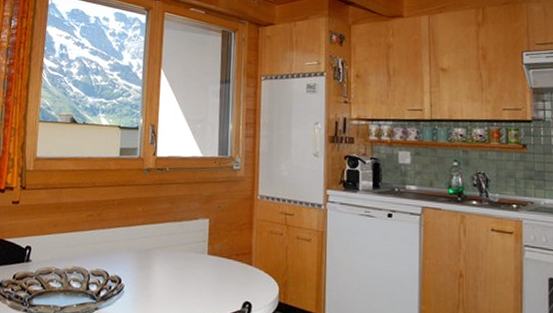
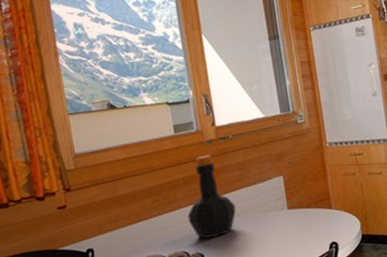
bottle: none [114,182,159,265] -> present [187,155,236,239]

